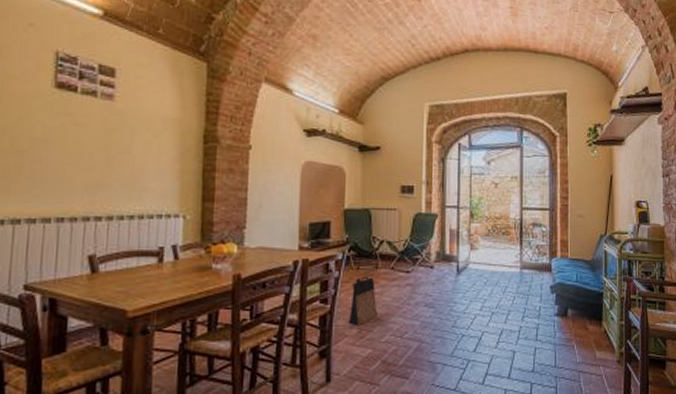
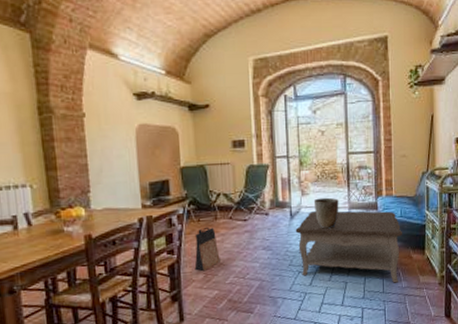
coffee table: none [461,268,579,357] -> present [295,211,403,283]
ceramic pot: none [483,254,510,289] -> present [313,197,339,229]

